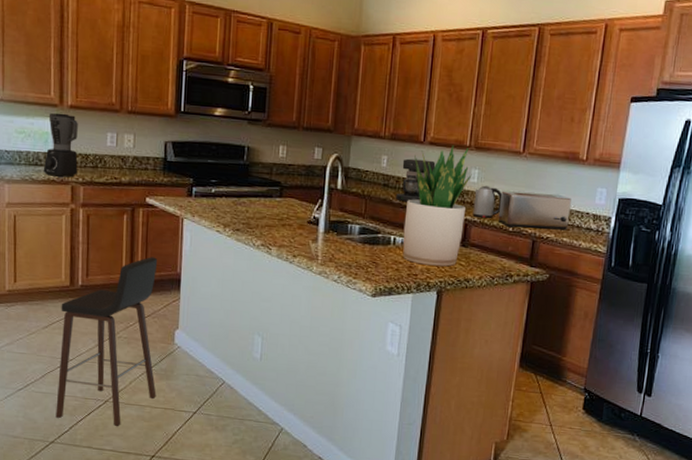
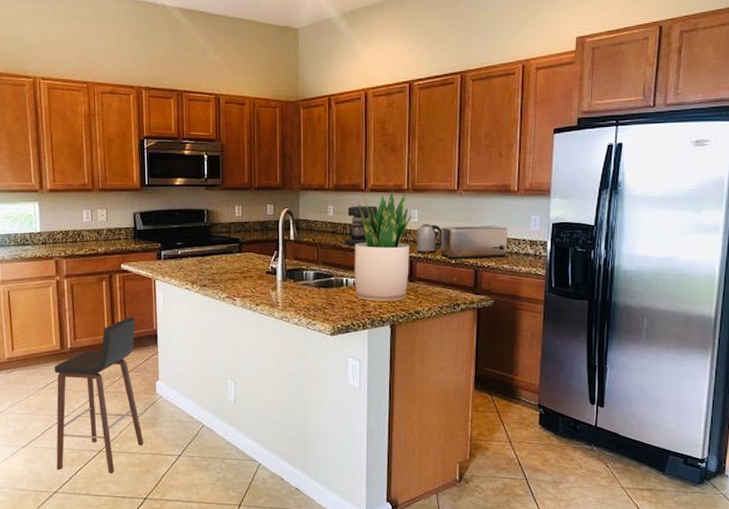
blender: present [43,113,78,178] -> none [30,197,60,254]

